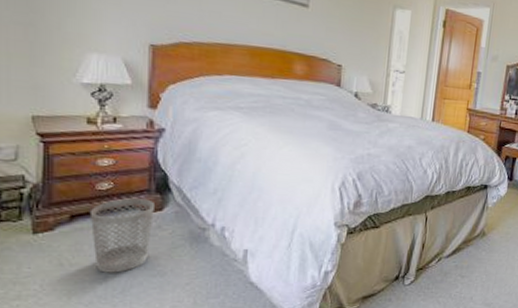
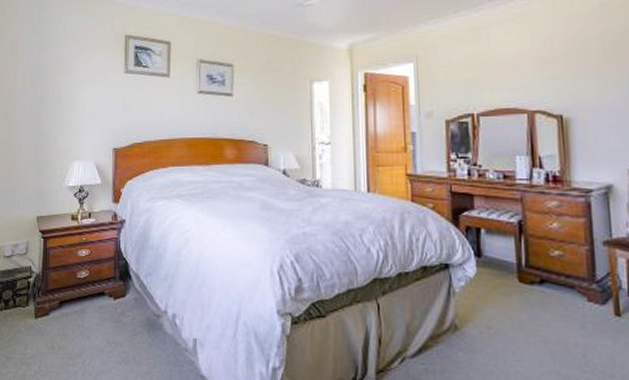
wastebasket: present [89,198,154,273] -> none [72,285,119,358]

